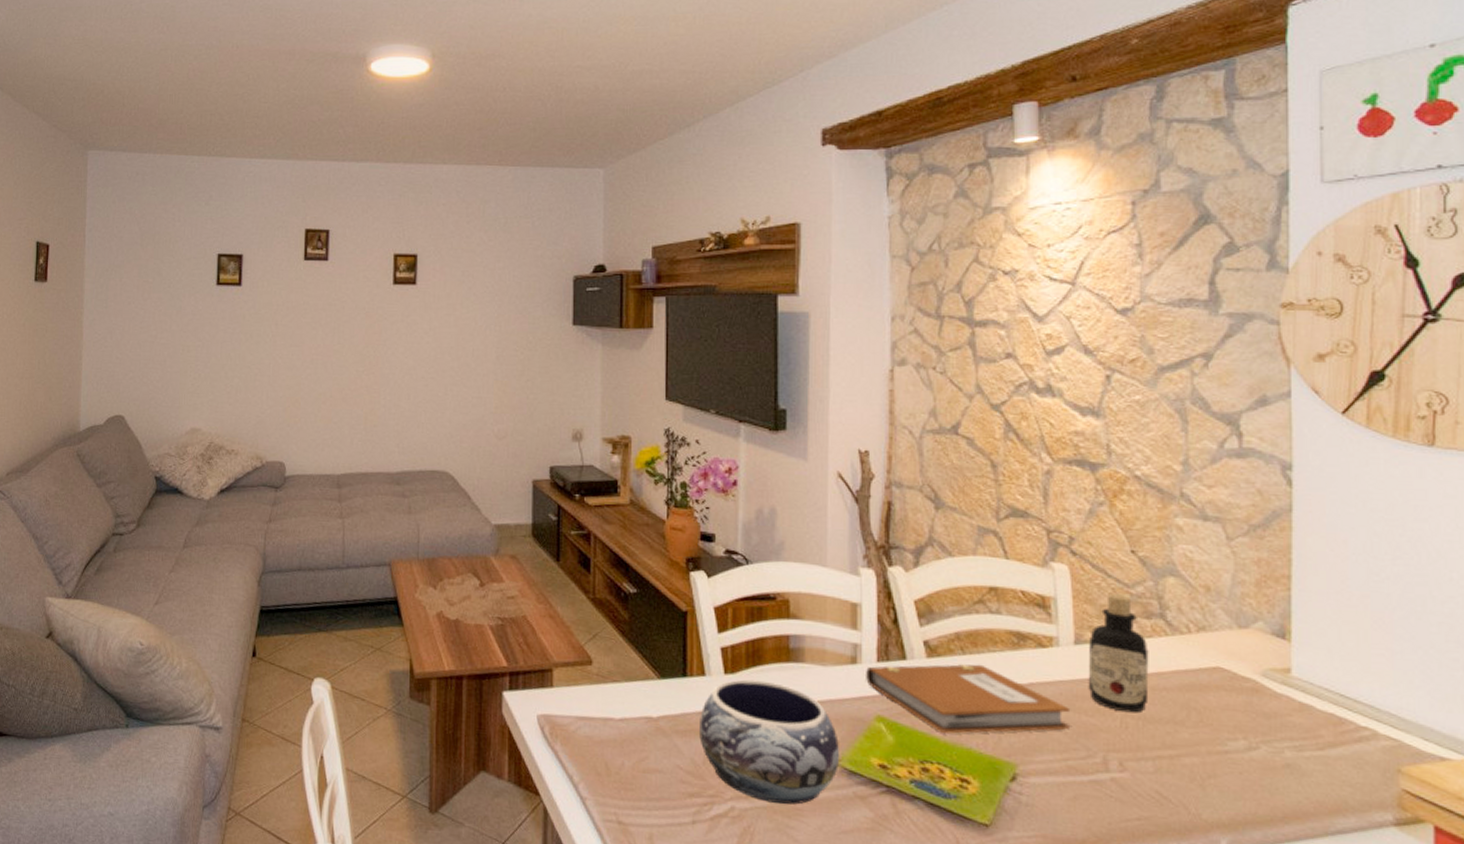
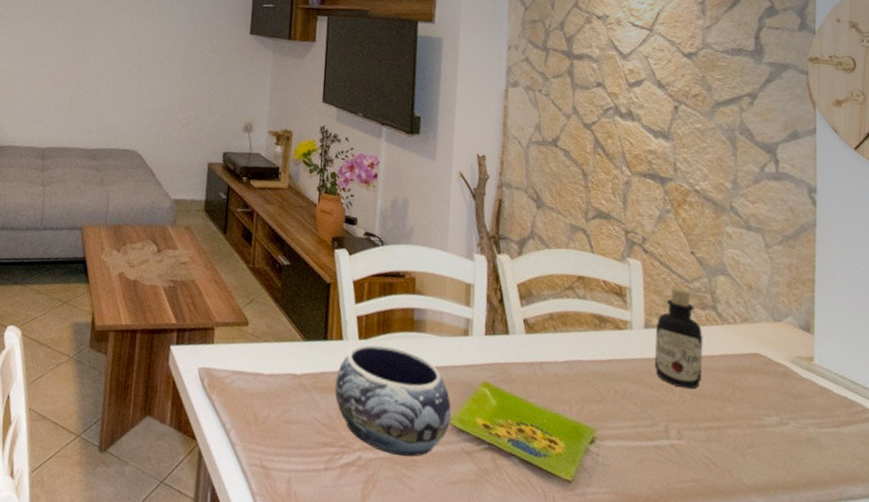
notebook: present [866,664,1071,734] -> none [475,338,640,401]

